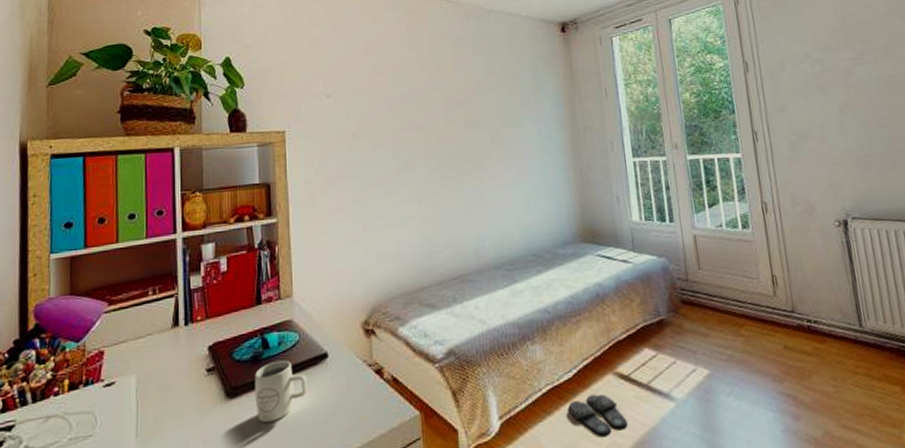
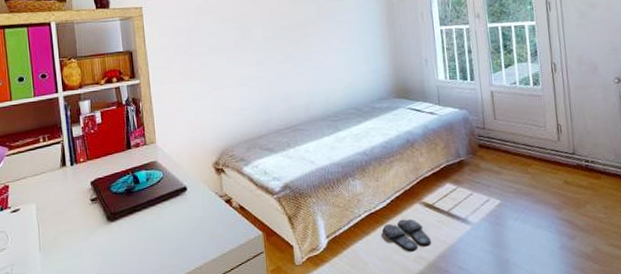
mug: present [255,359,308,422] -> none [129,192,172,240]

